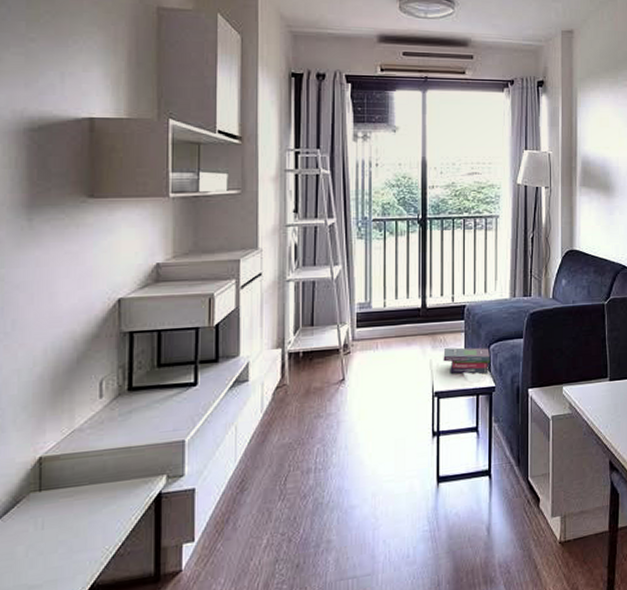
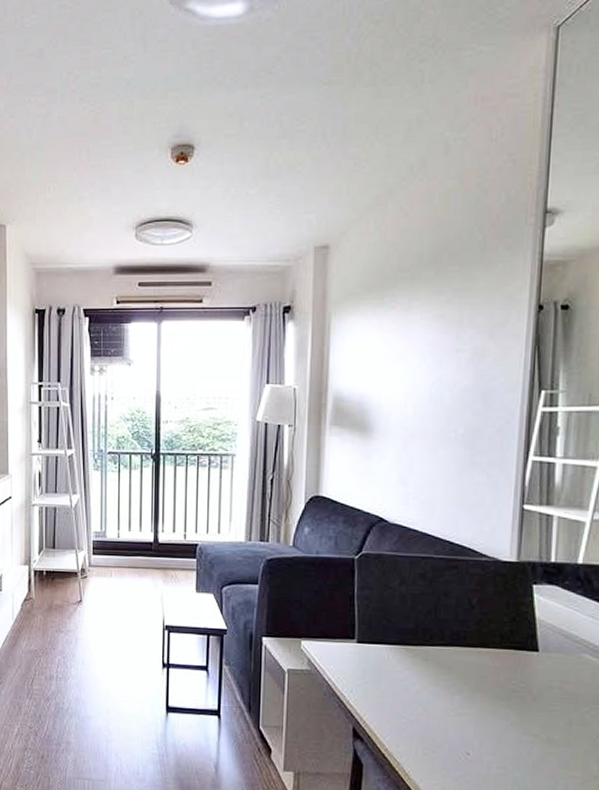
books: present [443,347,491,374] -> none [174,585,223,616]

